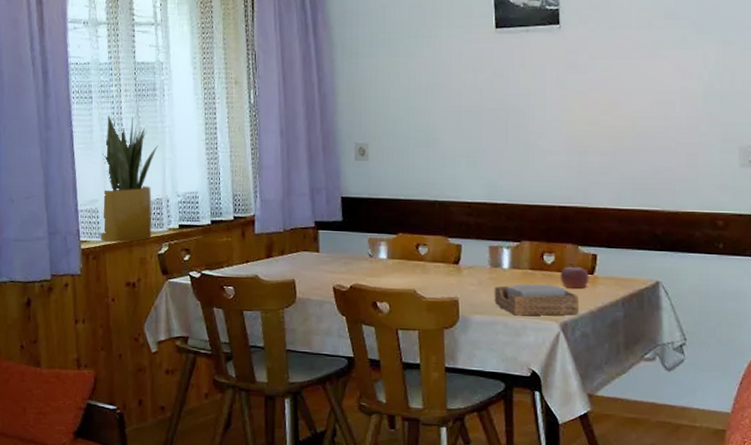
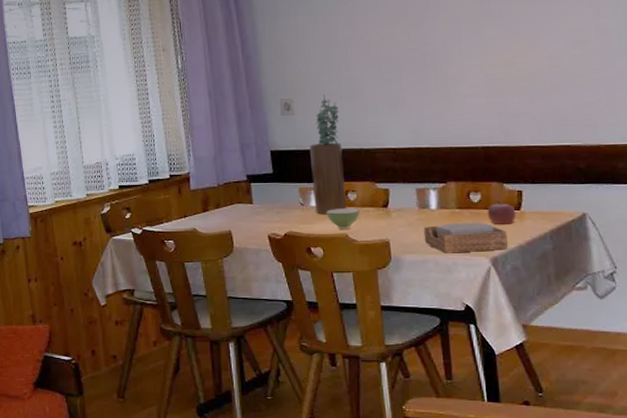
planter: present [100,116,158,243] -> none [43,88,95,206]
vase: none [382,141,417,268] -> present [309,94,347,215]
bowl: none [395,262,430,285] -> present [326,208,360,229]

